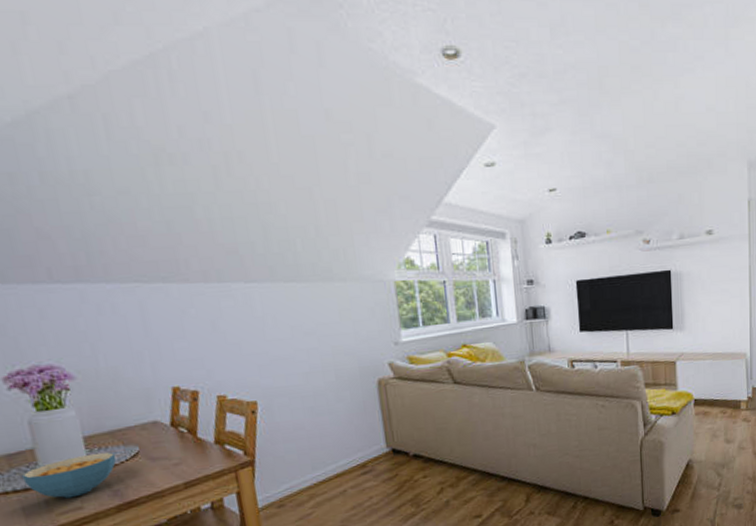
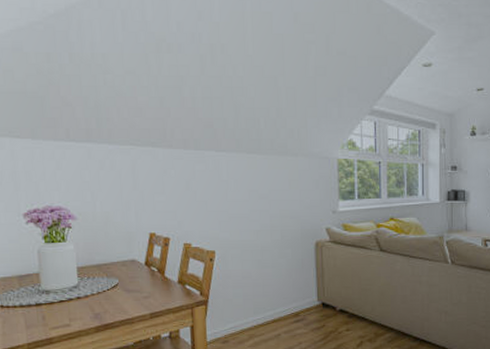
cereal bowl: present [22,452,116,499] -> none [28,281,100,316]

